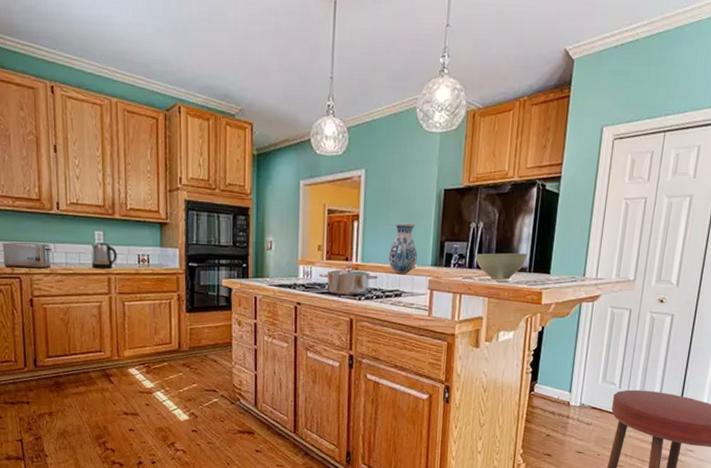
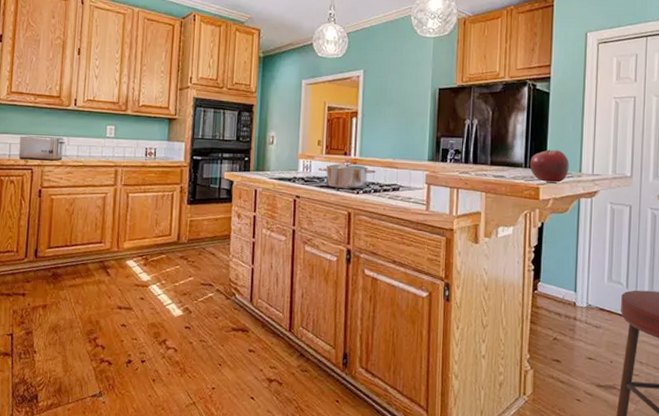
kettle: present [91,242,117,270] -> none [101,136,126,162]
vase: present [388,223,418,275] -> none [386,119,414,169]
bowl: present [474,253,528,281] -> none [470,148,523,176]
fruit: none [533,253,574,287] -> present [529,149,569,183]

